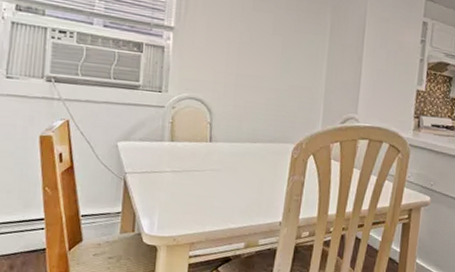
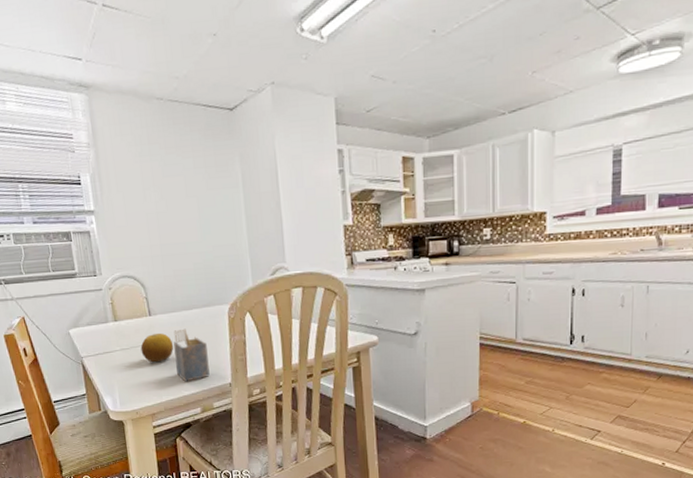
fruit: none [193,161,230,191] -> present [140,333,174,363]
napkin holder: none [227,160,264,215] -> present [173,328,210,382]

